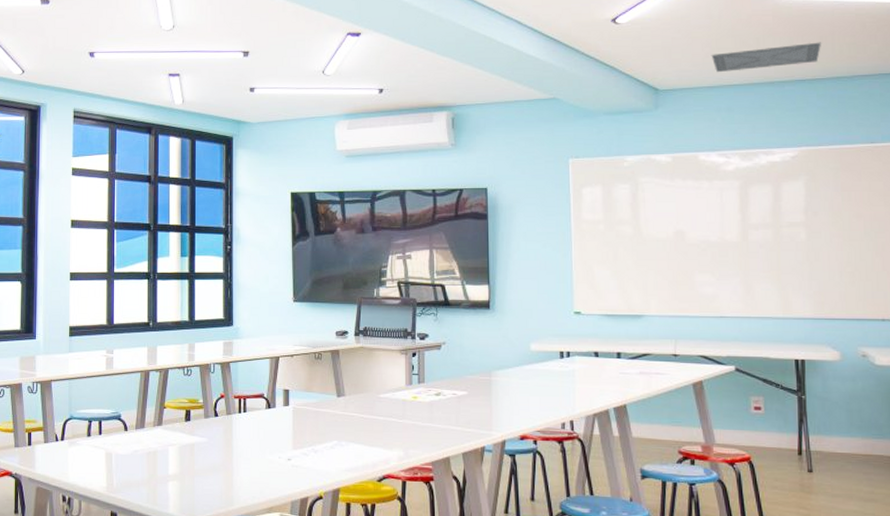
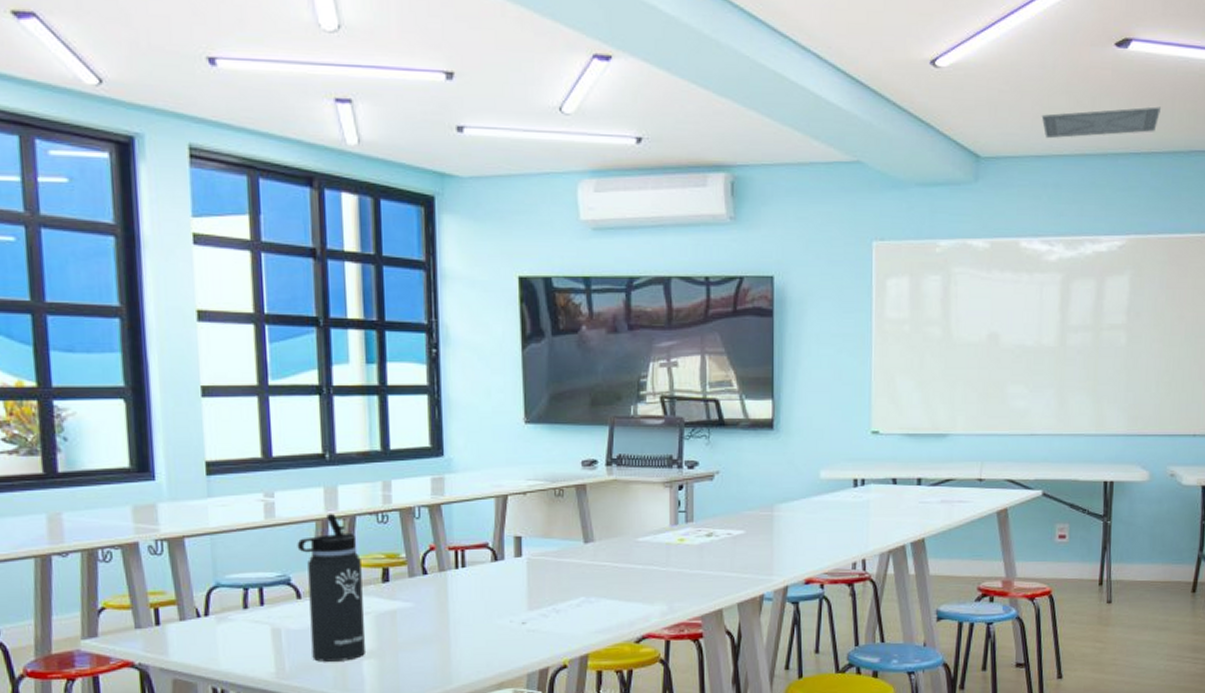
thermos bottle: none [127,366,171,481] -> present [297,513,365,662]

